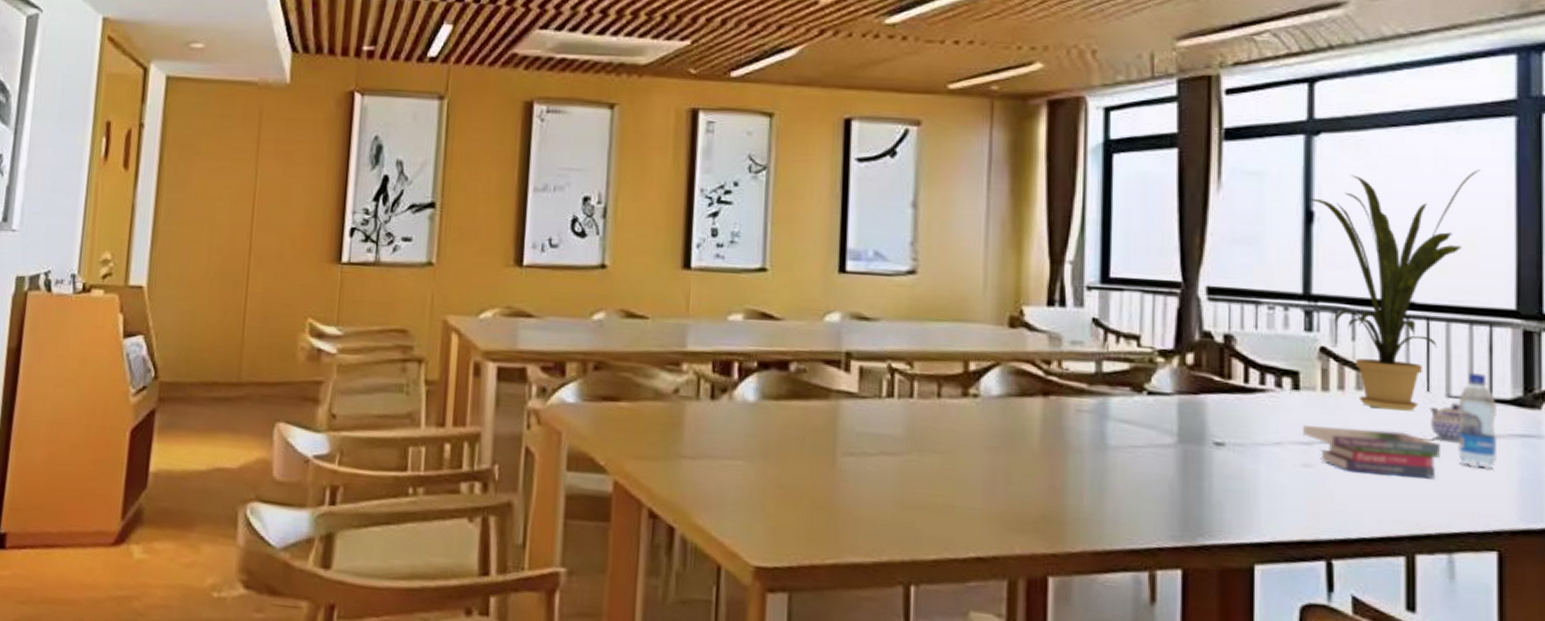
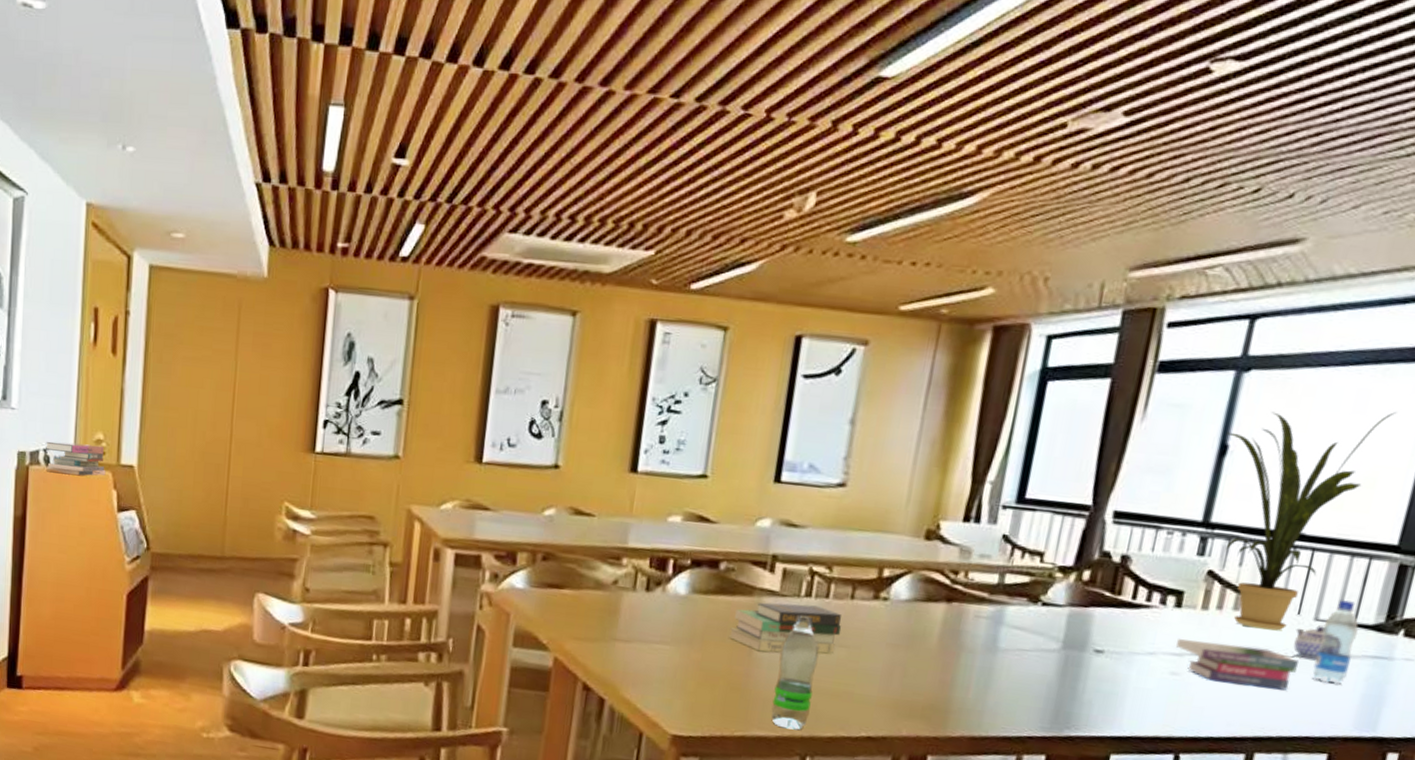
books: none [46,264,112,300] -> present [46,441,106,476]
books: none [808,406,932,463] -> present [729,602,842,654]
bottle: none [864,418,910,554] -> present [771,615,819,730]

